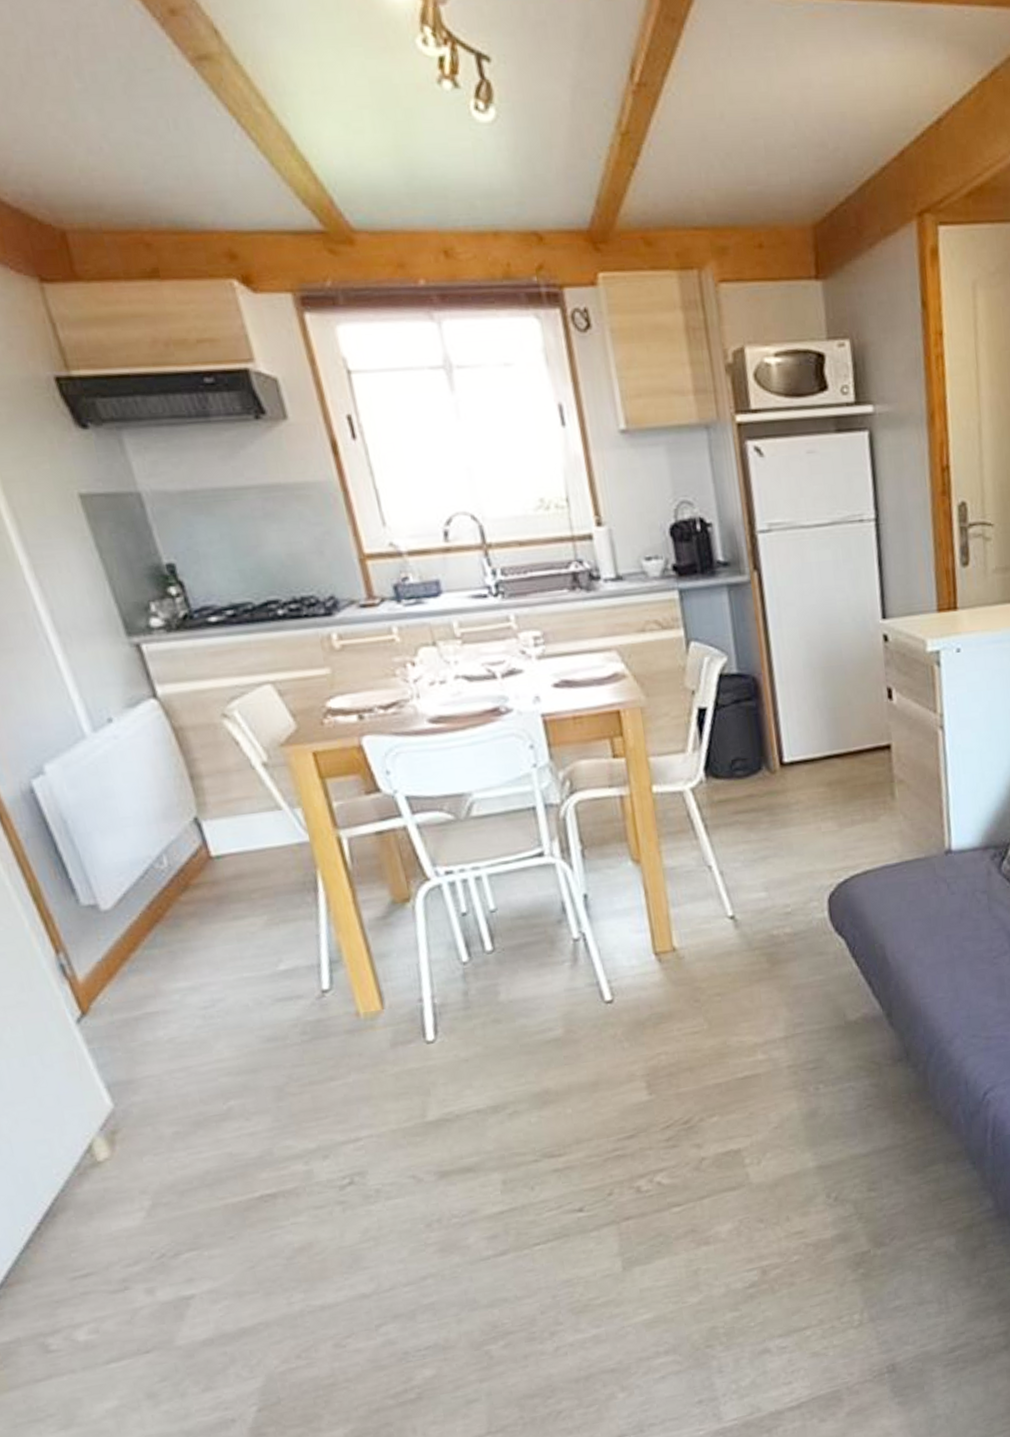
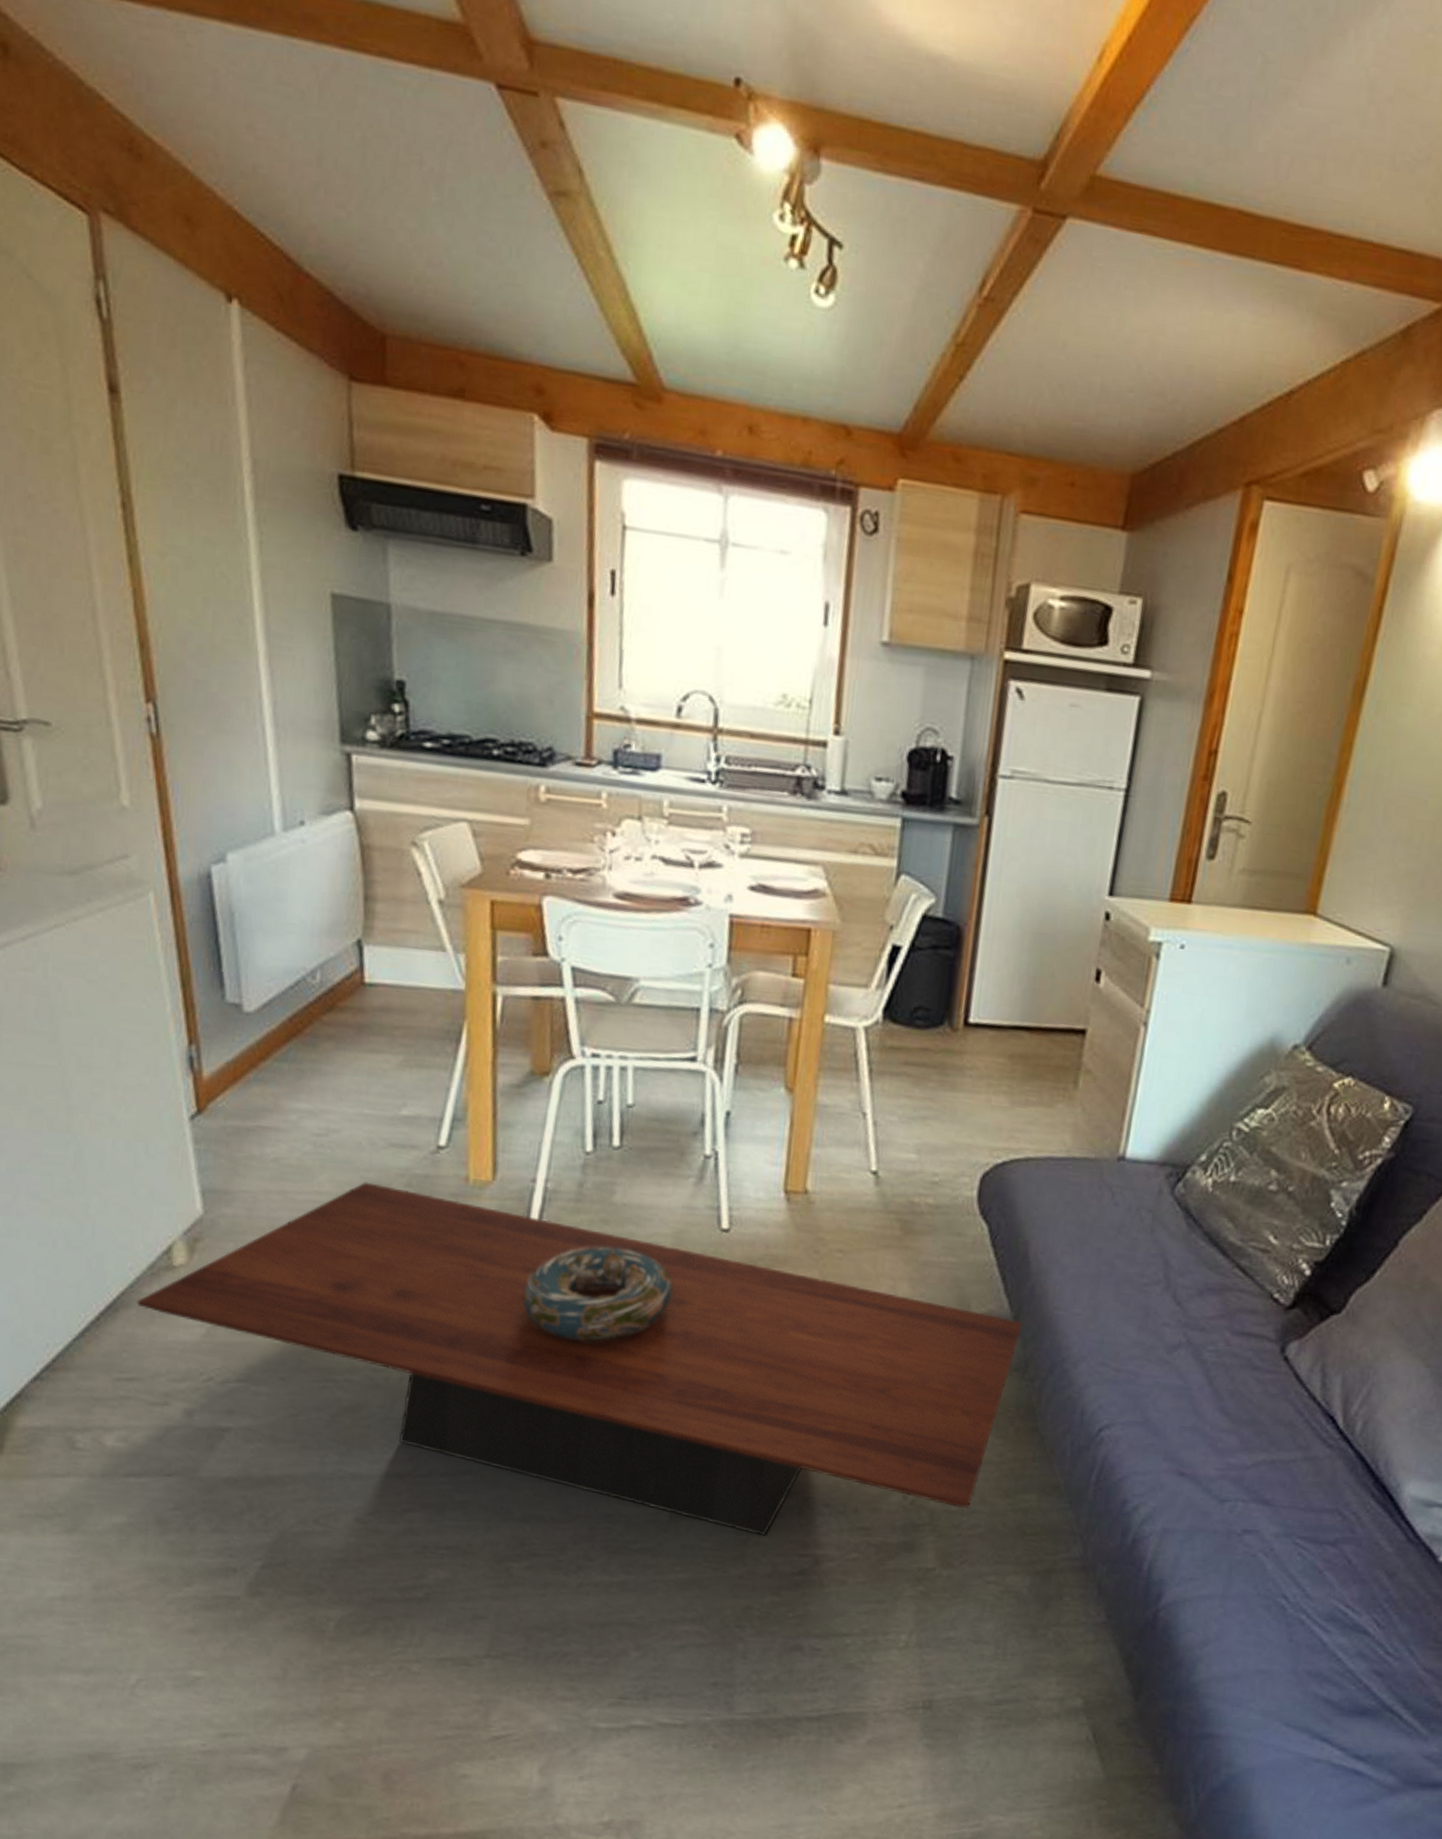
coffee table: none [71,1016,896,1268] -> present [136,1182,1022,1537]
decorative bowl: none [437,1039,576,1137] -> present [522,1245,674,1343]

